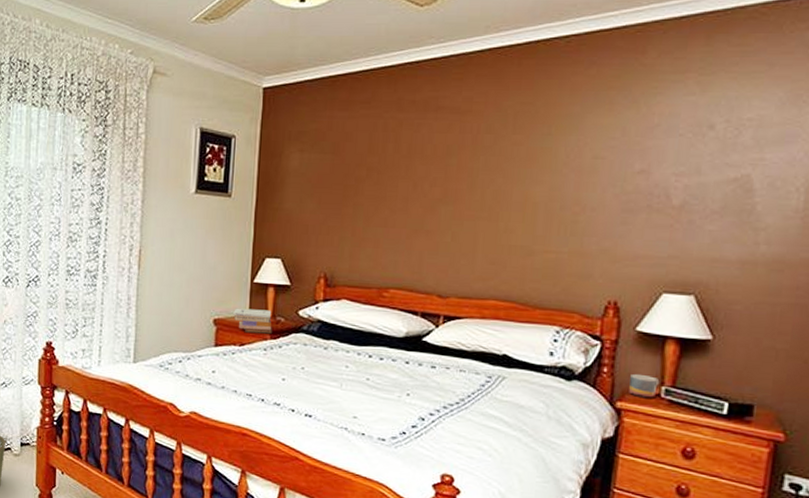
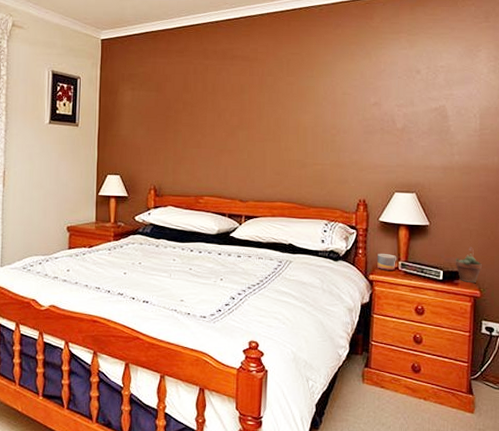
books: present [232,308,272,334] -> none [82,216,115,237]
succulent plant: none [748,373,793,423] -> present [455,247,483,284]

